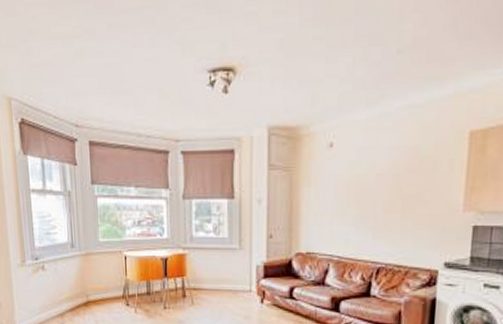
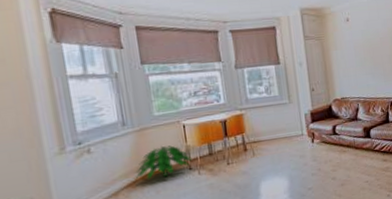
indoor plant: none [78,274,130,309] -> present [135,145,192,179]

